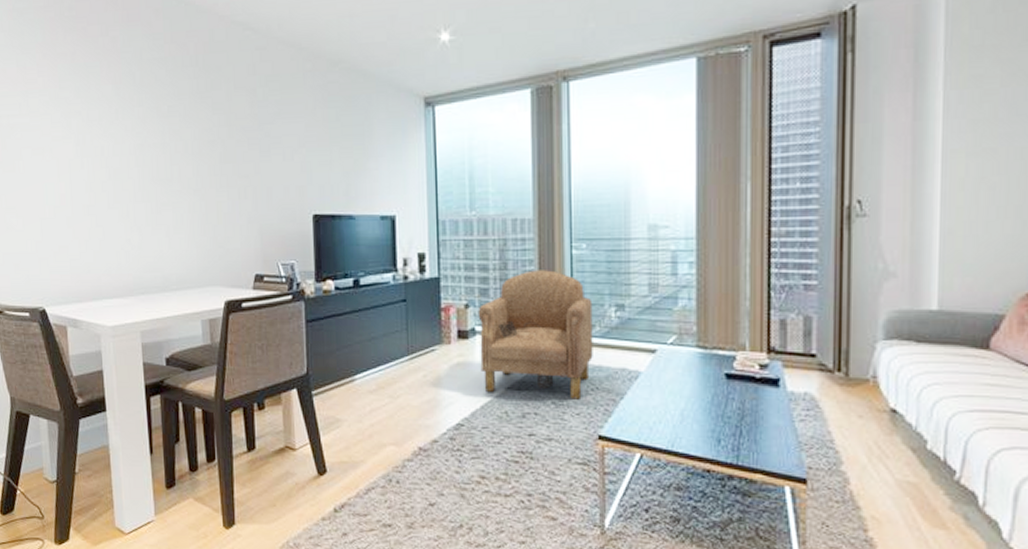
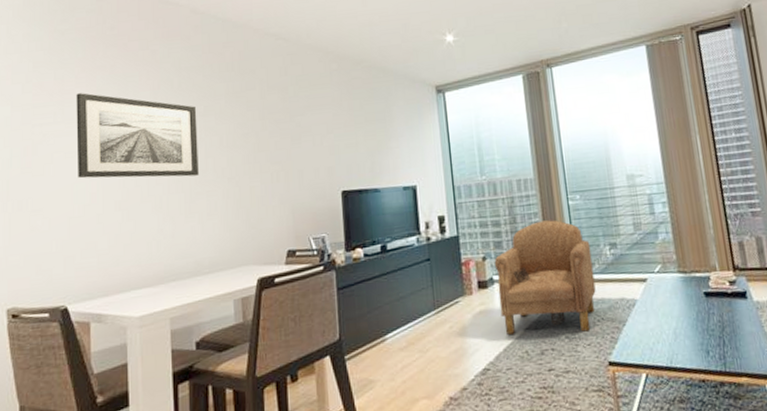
wall art: none [39,83,164,185] -> present [76,93,199,179]

